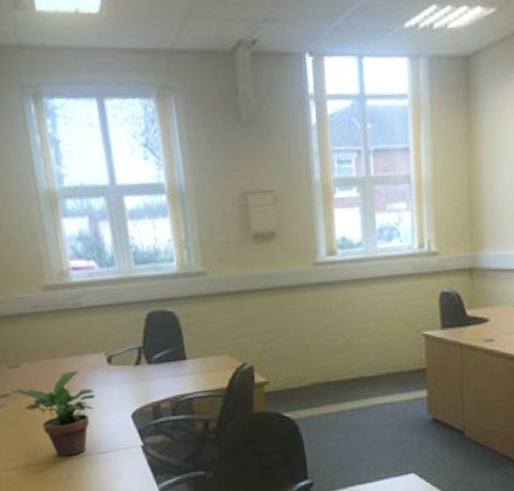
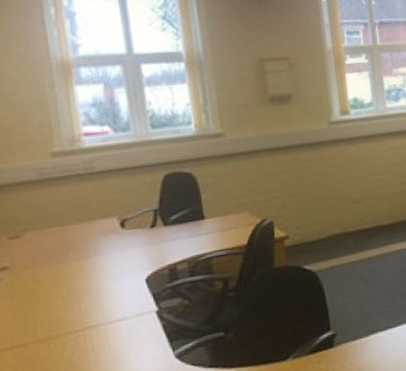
potted plant: present [11,371,96,457] -> none [10,237,107,331]

